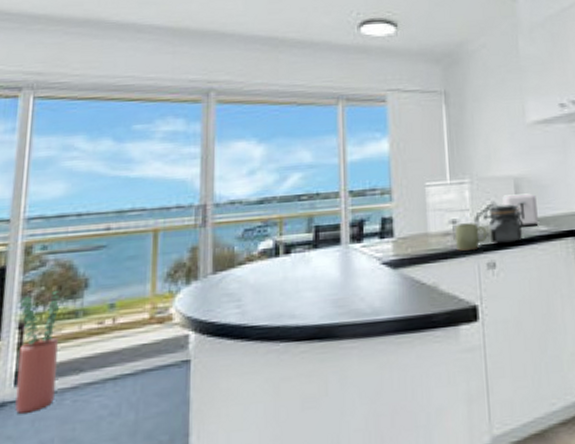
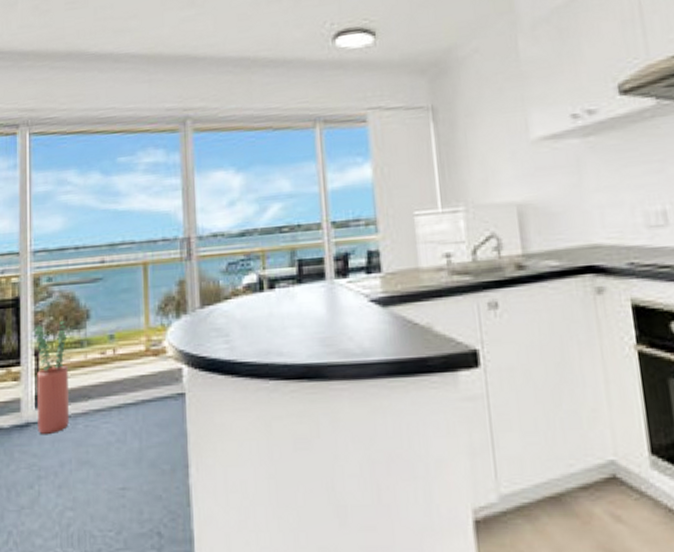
mug: present [454,223,488,251] -> none [449,256,487,288]
jar: present [483,204,524,245] -> none [482,235,530,282]
toaster: present [502,193,538,227] -> none [504,222,548,262]

